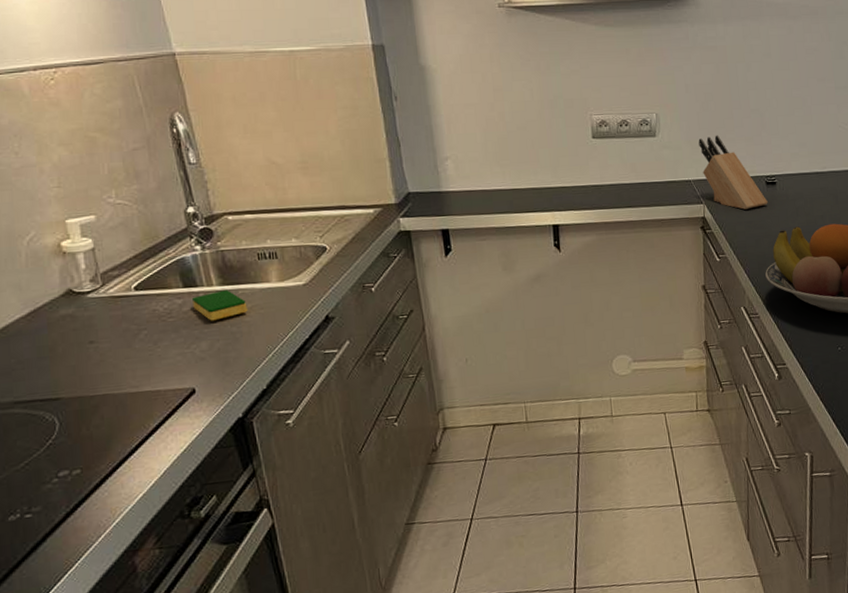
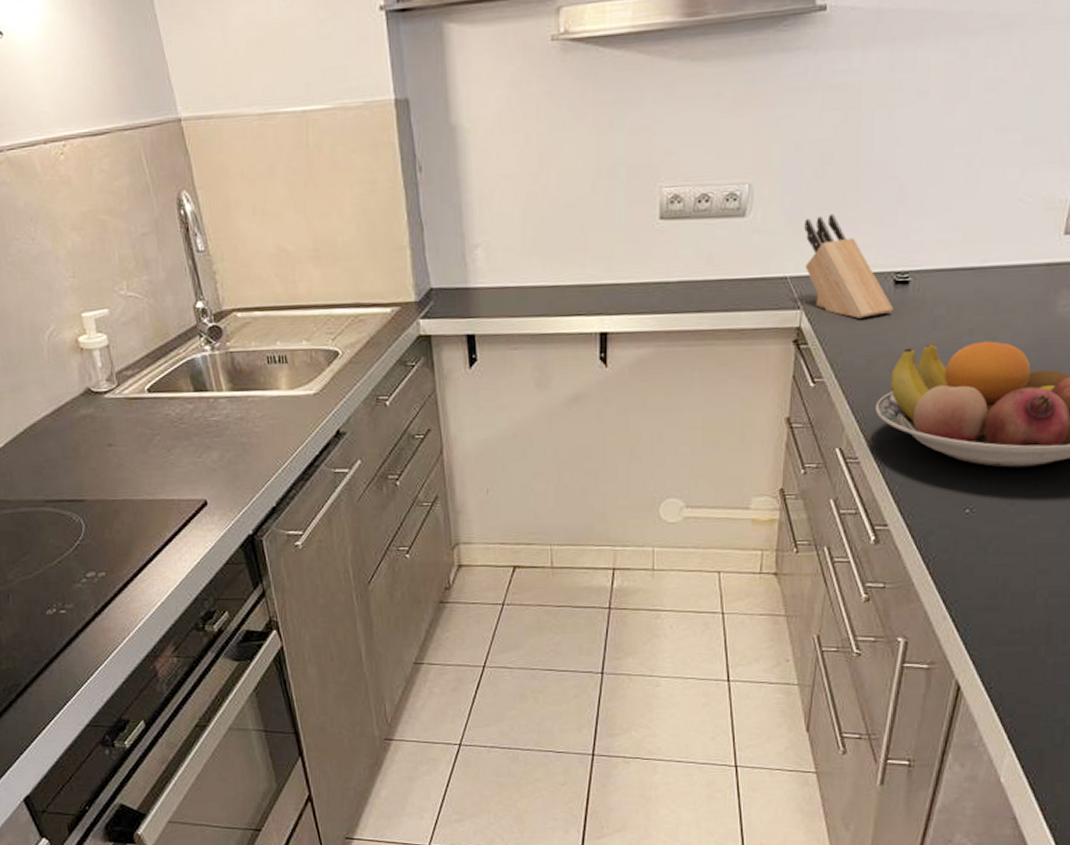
dish sponge: present [191,290,248,321] -> none [202,396,257,430]

